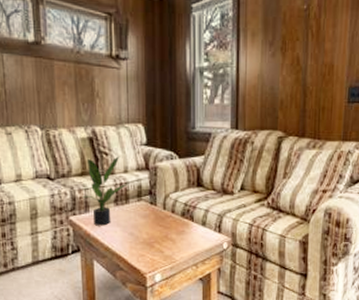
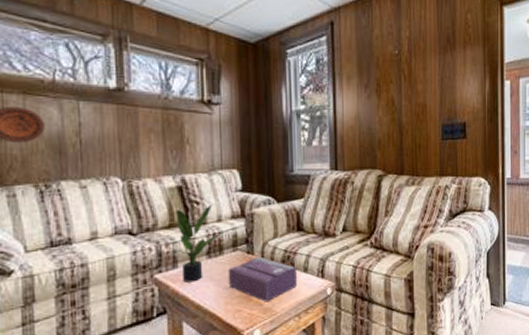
tissue box: none [133,208,196,250] -> present [228,256,298,303]

